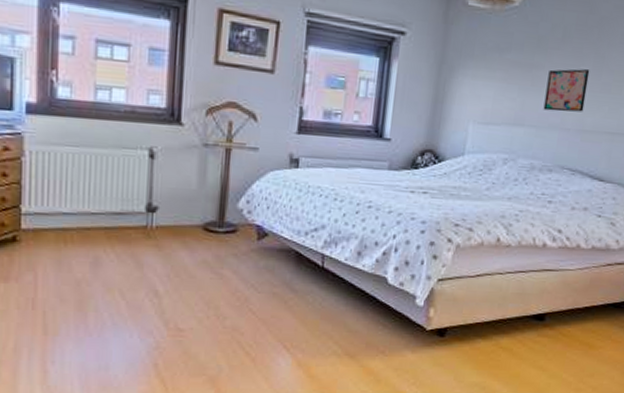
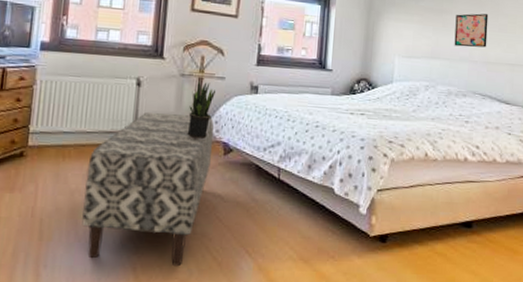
bench: none [92,189,245,363] -> present [82,111,214,267]
potted plant: none [212,152,246,222] -> present [187,80,215,140]

